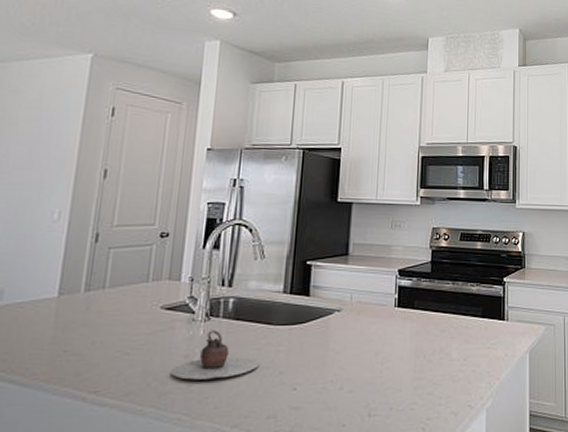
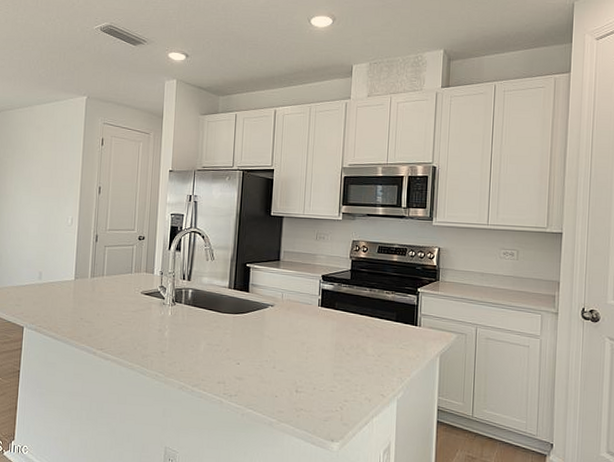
teapot: present [170,330,260,380] -> none [149,313,212,349]

